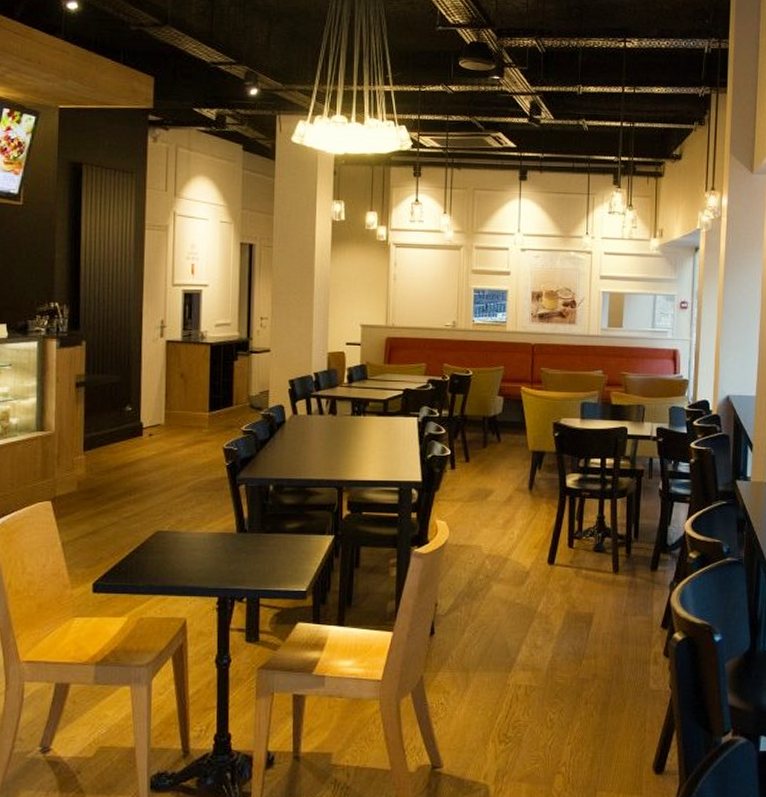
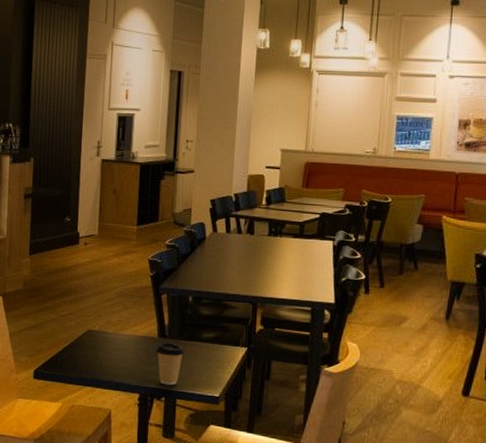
coffee cup: none [235,538,268,584] -> present [156,342,185,386]

